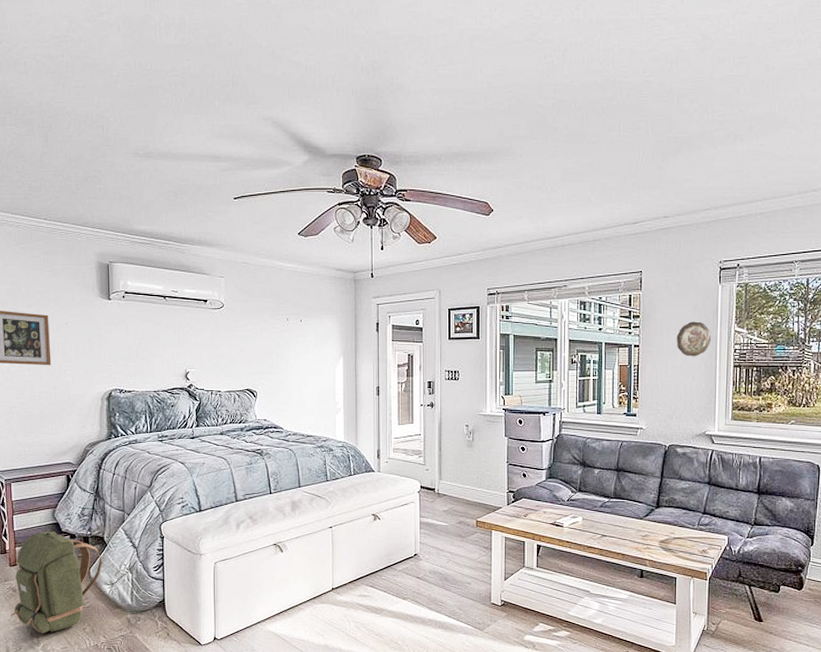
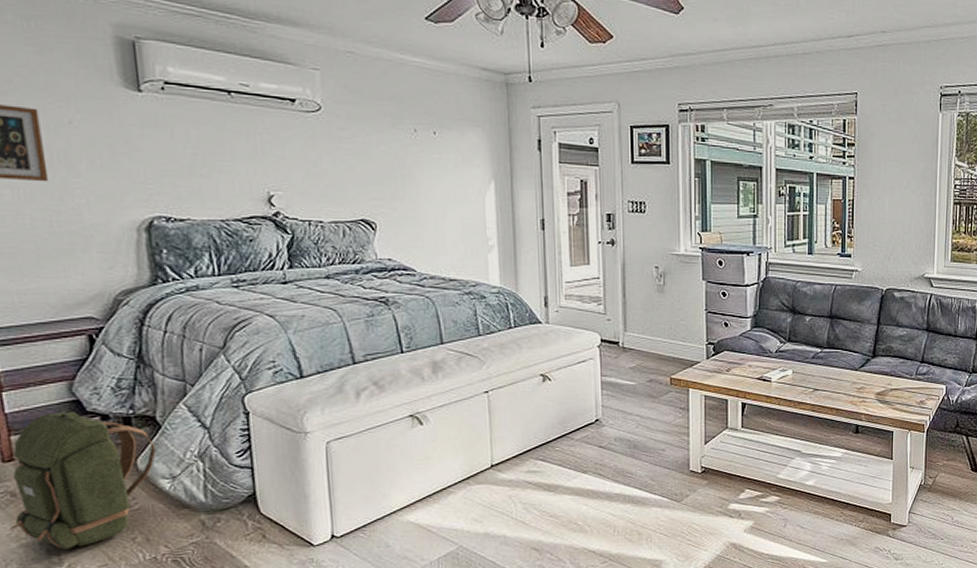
decorative plate: present [676,321,711,357] -> none [894,152,931,192]

